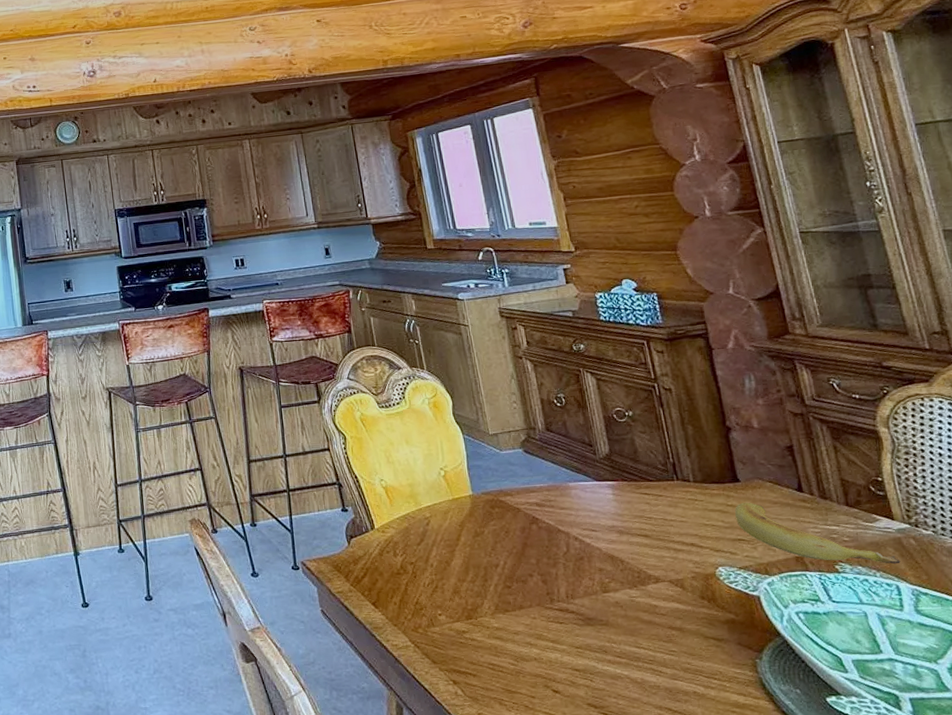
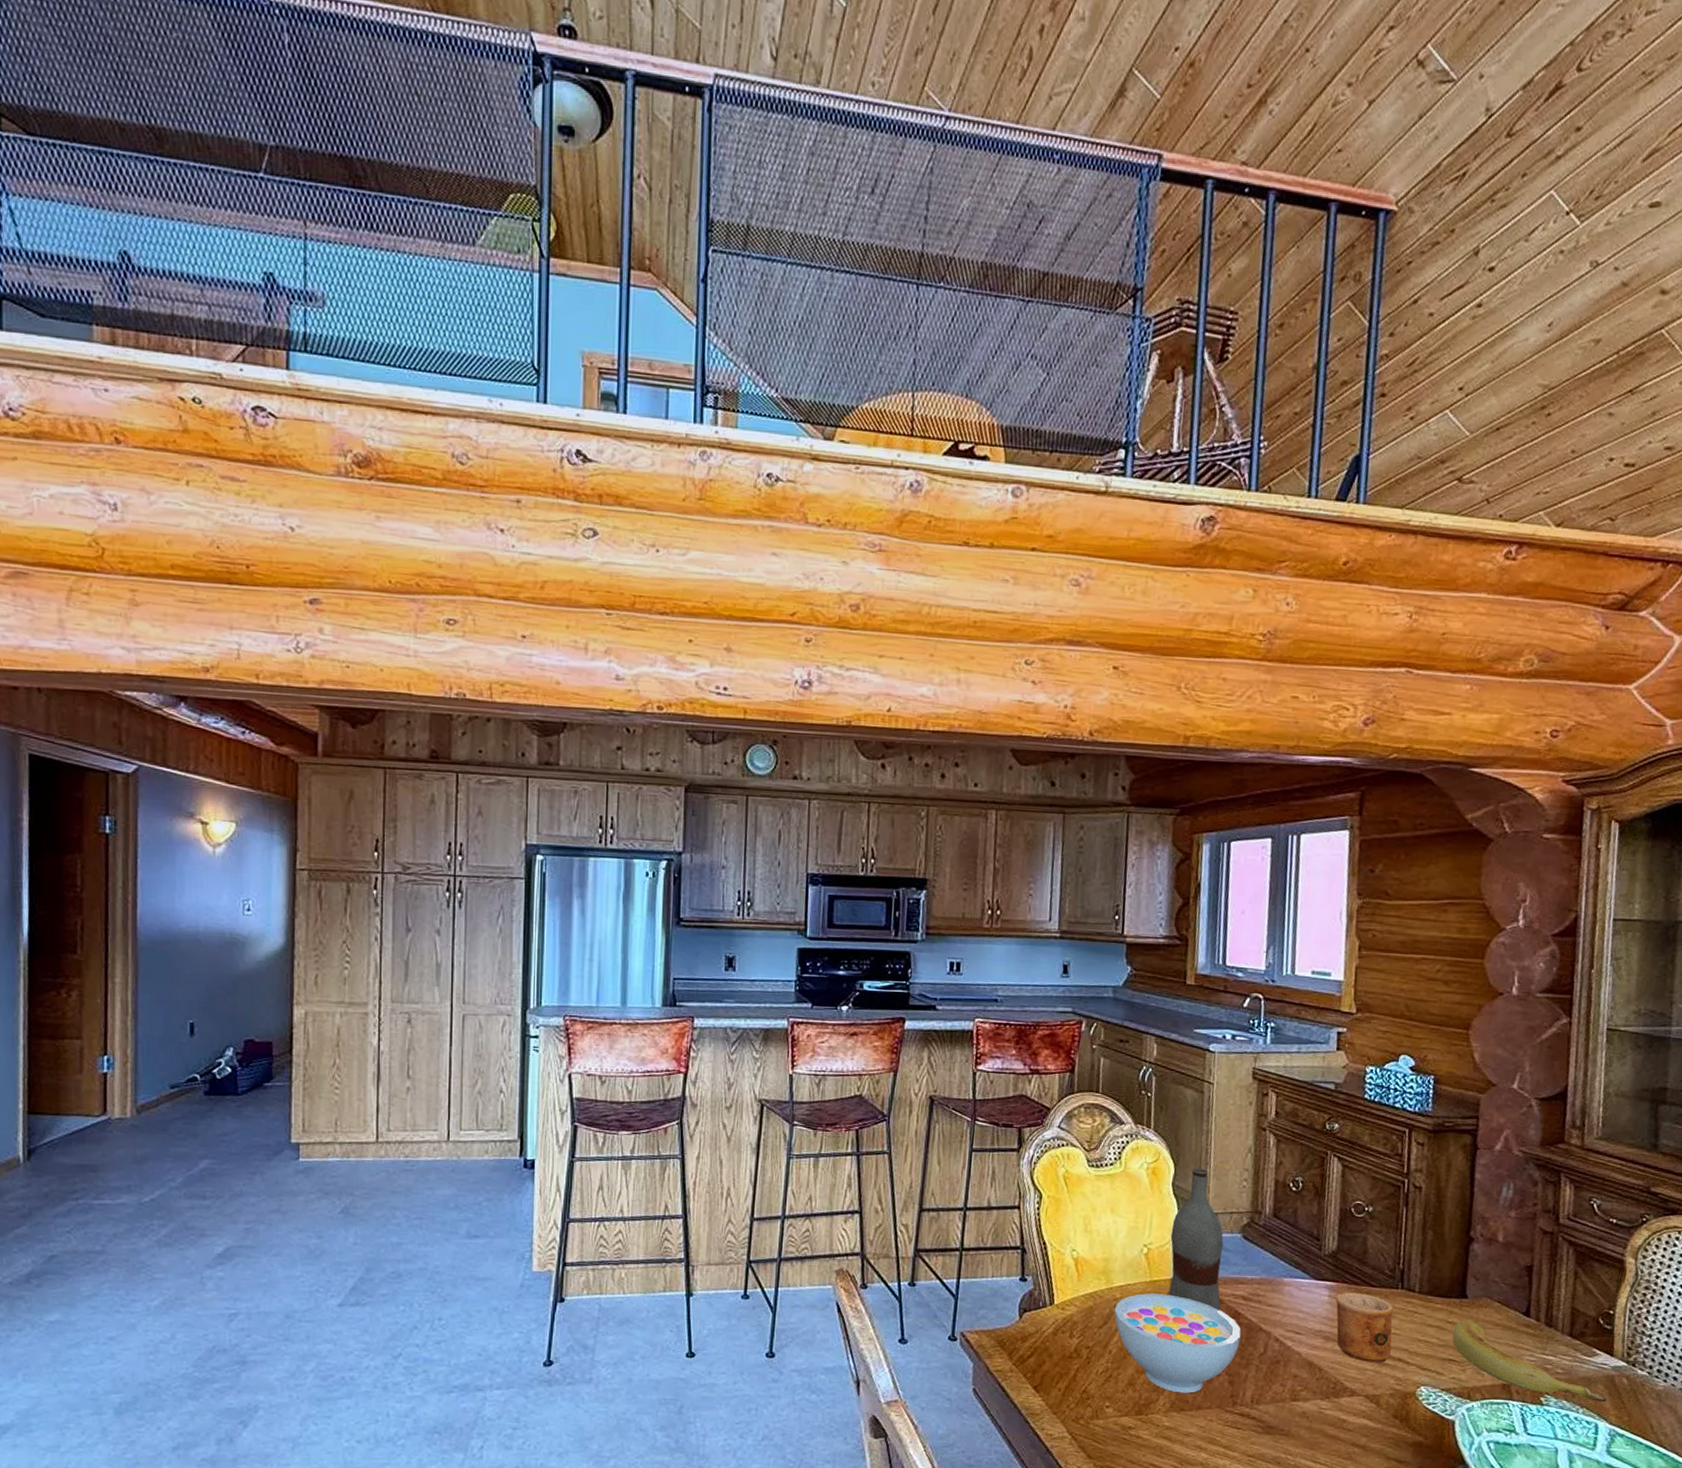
bowl: none [427,509,544,596] -> present [1114,1293,1241,1393]
bottle: none [460,397,520,518] -> present [1168,1168,1224,1311]
cup: none [619,488,683,550] -> present [1335,1292,1394,1363]

